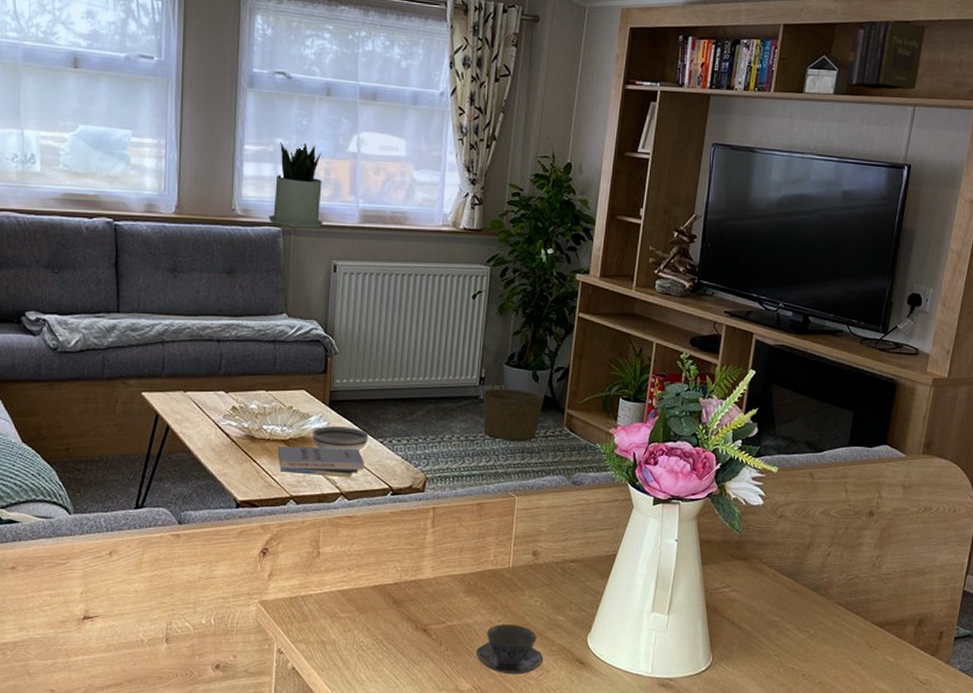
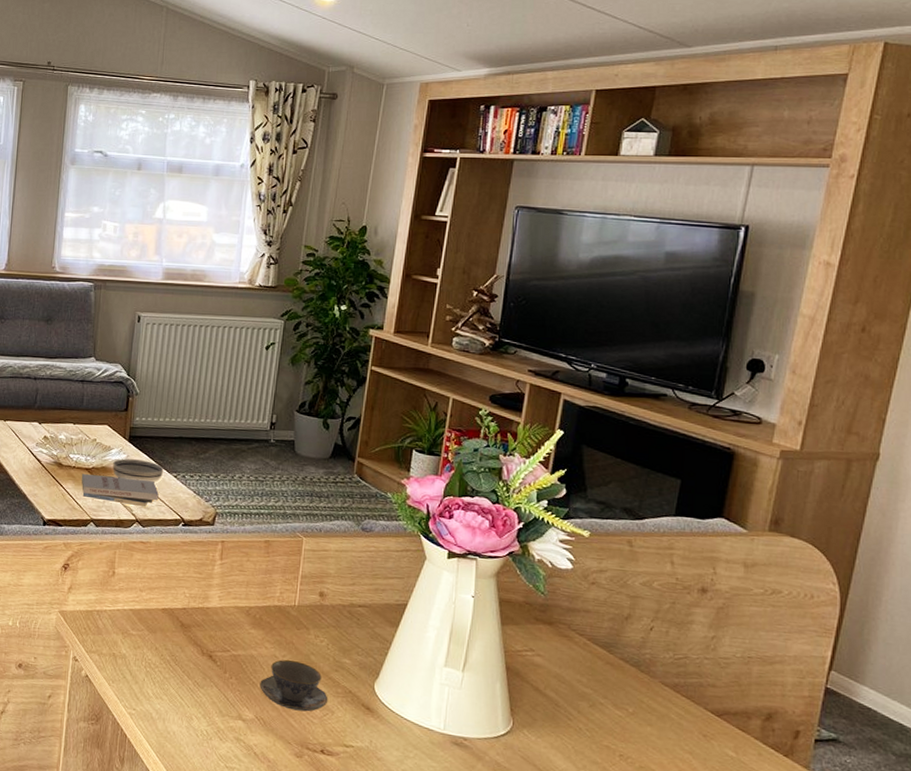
planter: present [268,142,324,229] -> none [82,210,132,285]
basket: present [483,382,544,441] -> none [273,428,335,485]
books: present [846,19,926,90] -> none [669,79,765,150]

